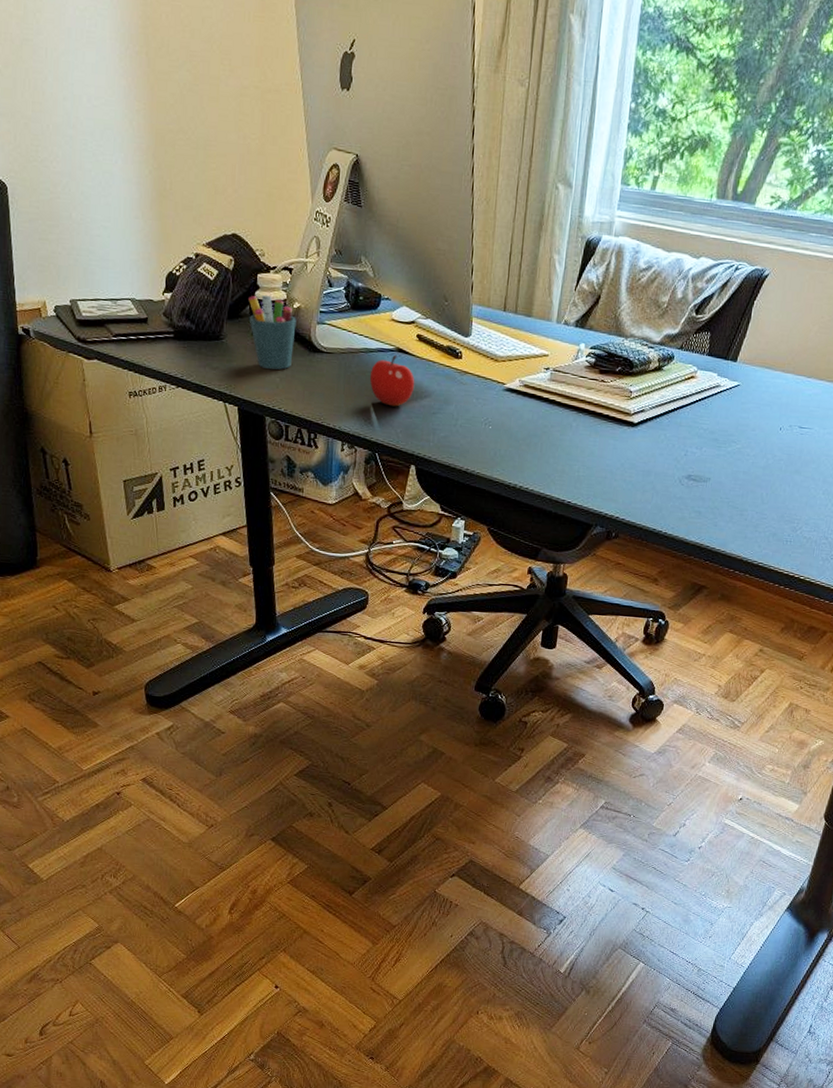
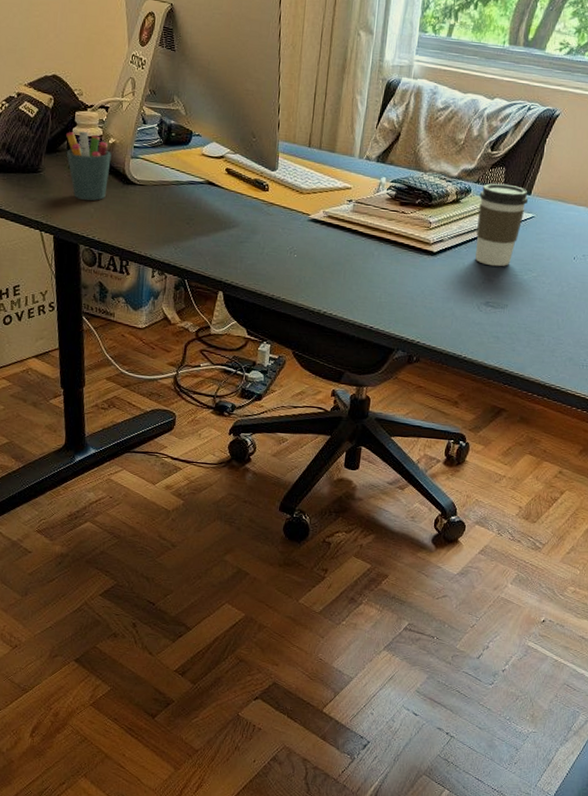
apple: present [369,354,415,407] -> none [180,187,224,236]
coffee cup: none [677,349,734,438] -> present [475,183,529,267]

